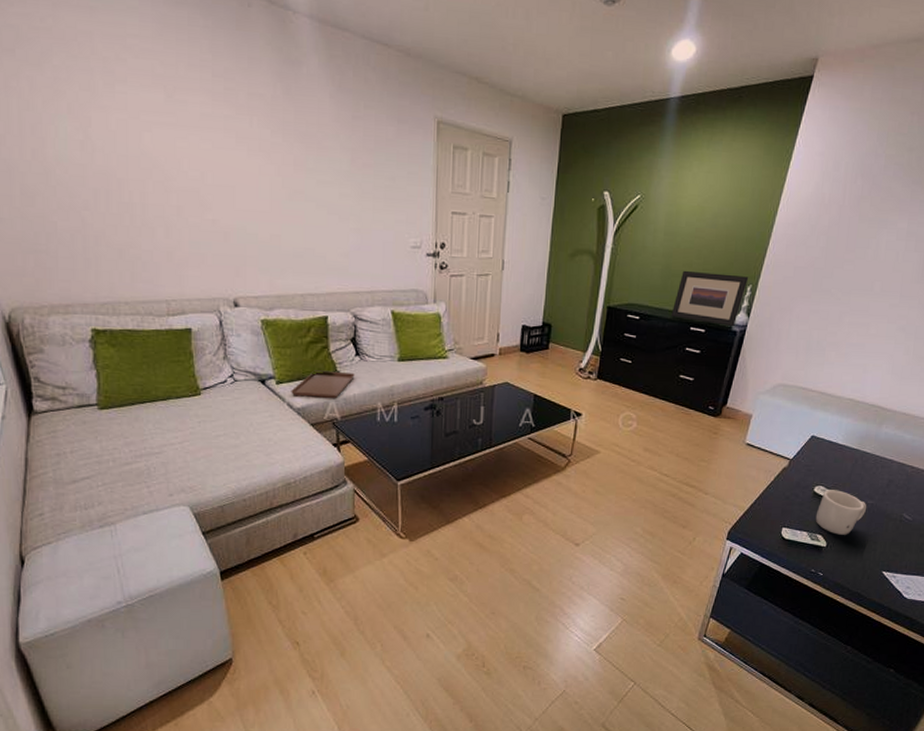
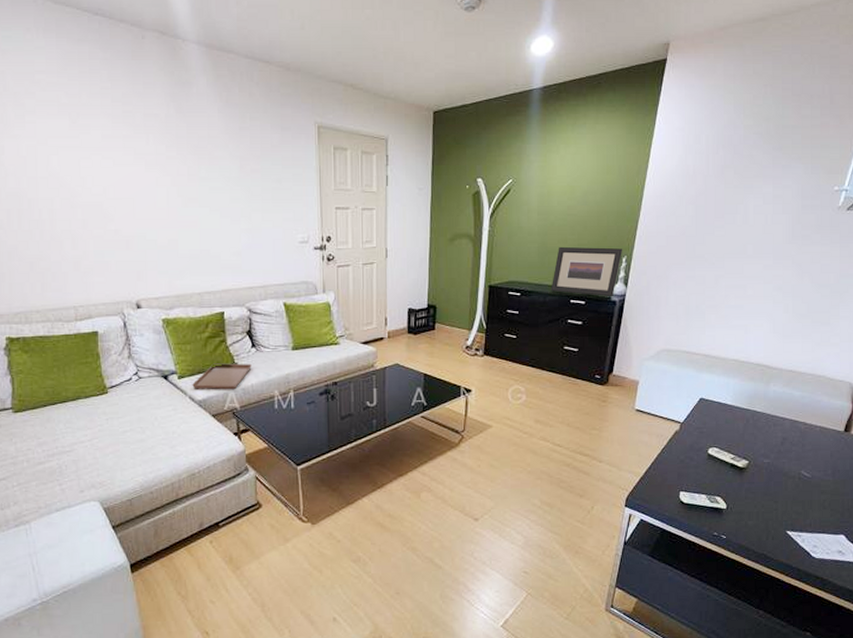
mug: present [815,490,867,535] -> none [712,451,764,496]

